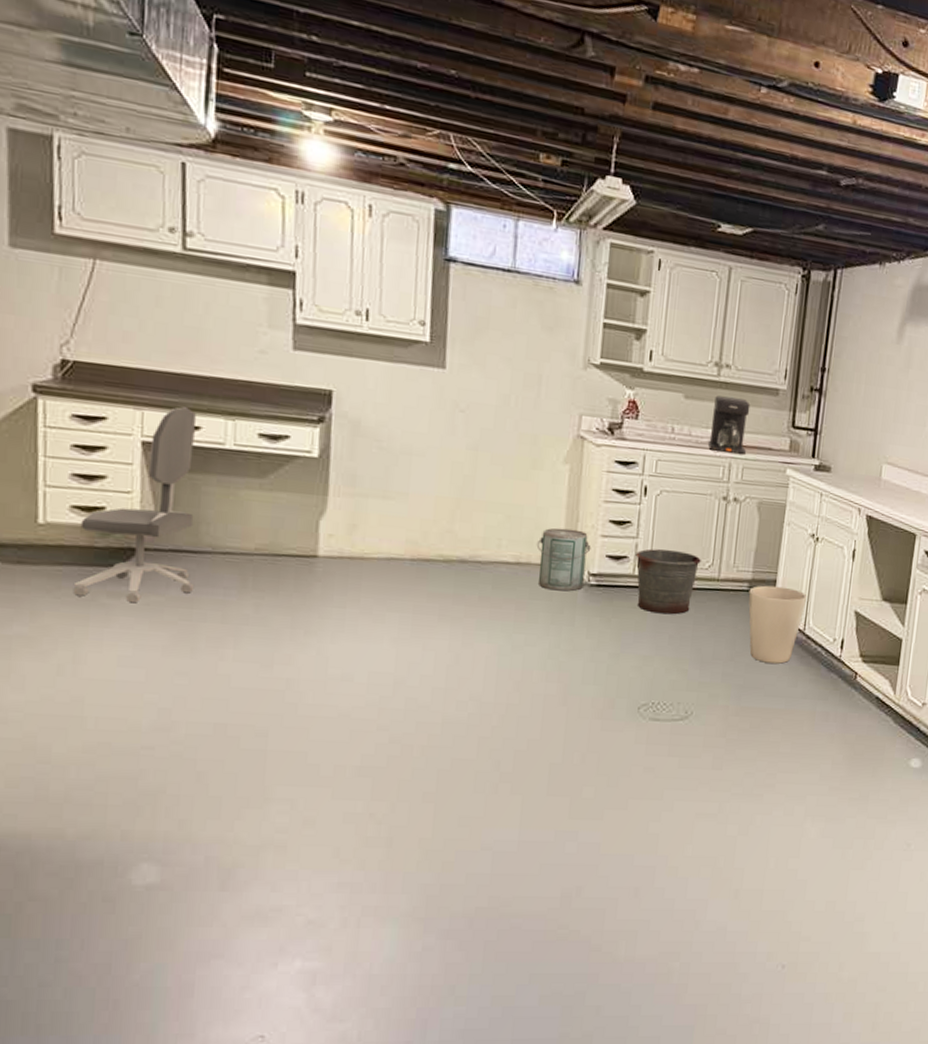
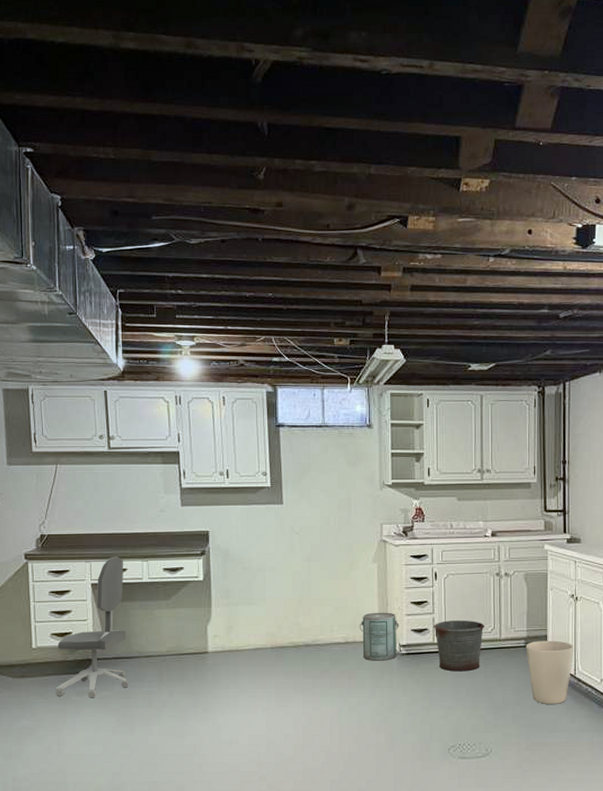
coffee maker: present [707,395,751,456] -> none [479,495,510,539]

